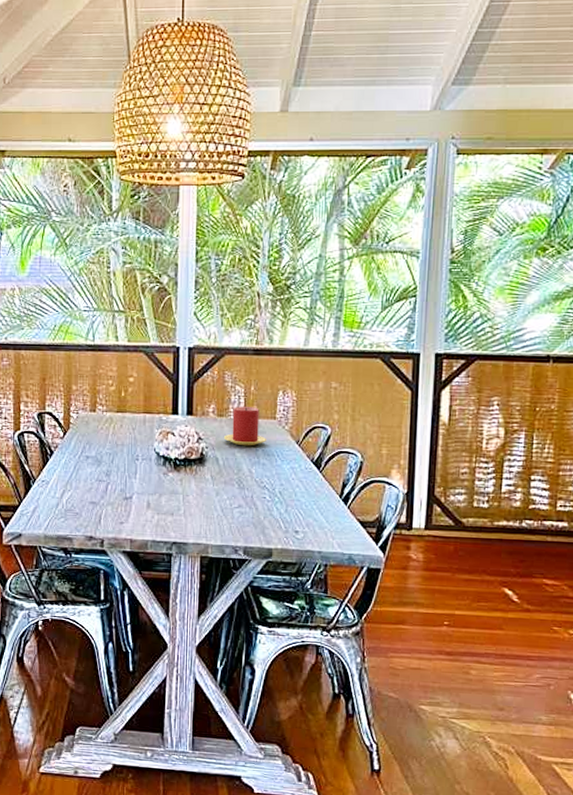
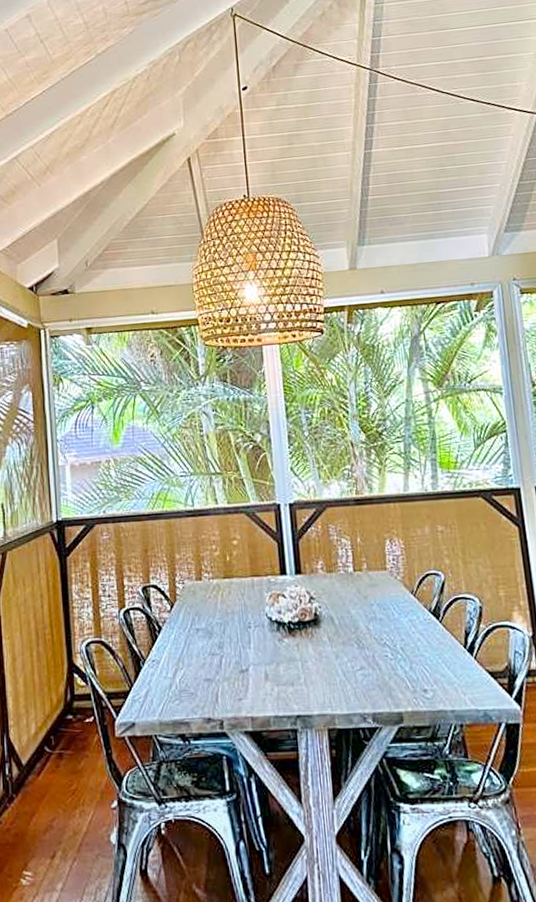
candle: present [224,406,267,446] -> none [336,559,381,602]

